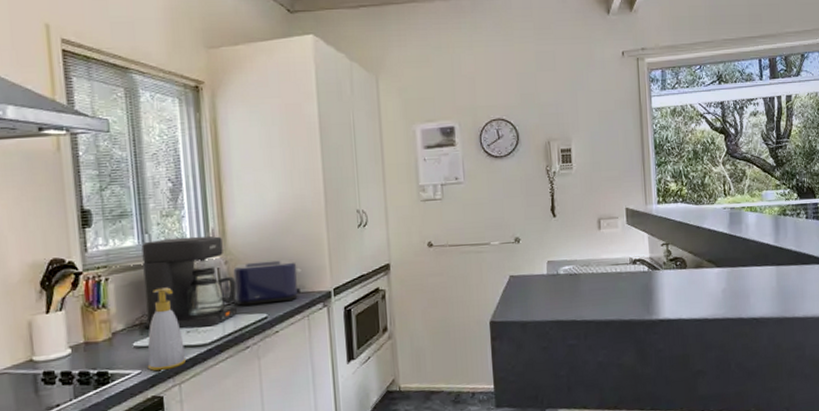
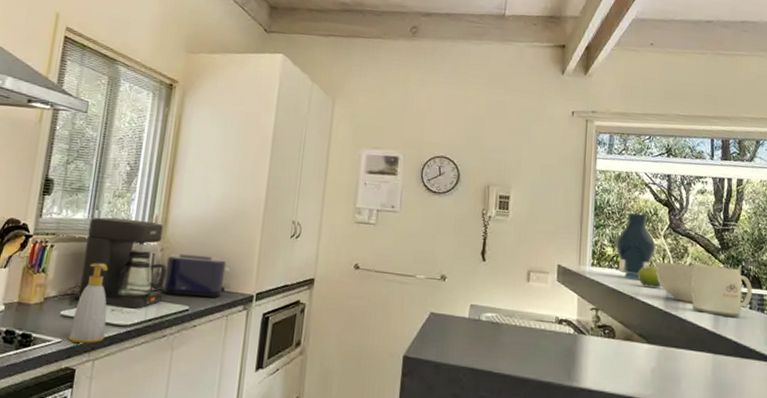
vase: none [678,144,716,210] -> present [615,213,656,280]
fruit: none [701,193,725,215] -> present [637,264,662,289]
bowl: none [718,186,755,223] -> present [656,262,696,302]
mug: none [752,183,807,230] -> present [692,264,752,317]

